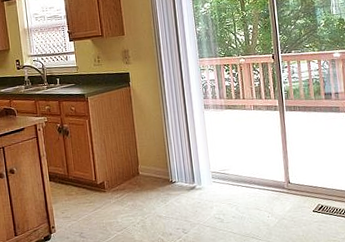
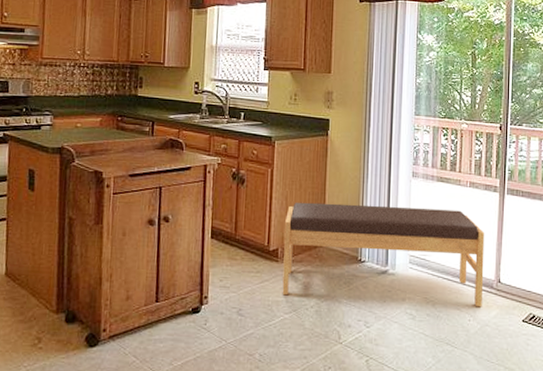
bench: none [105,130,277,218] -> present [282,202,485,308]

